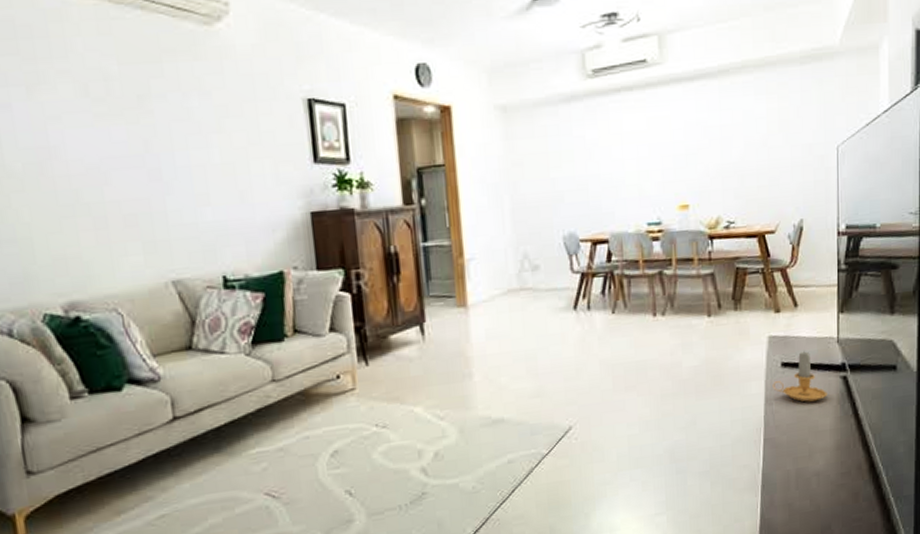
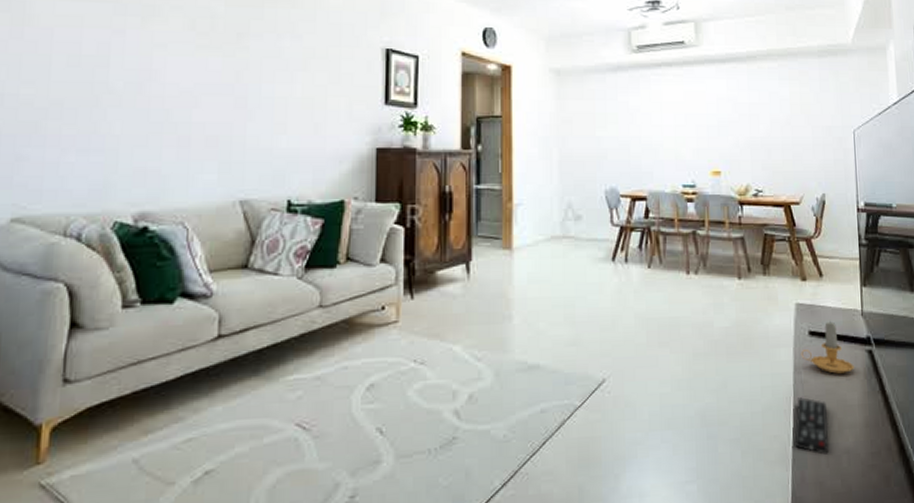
remote control: none [764,427,799,478] -> present [794,397,829,454]

